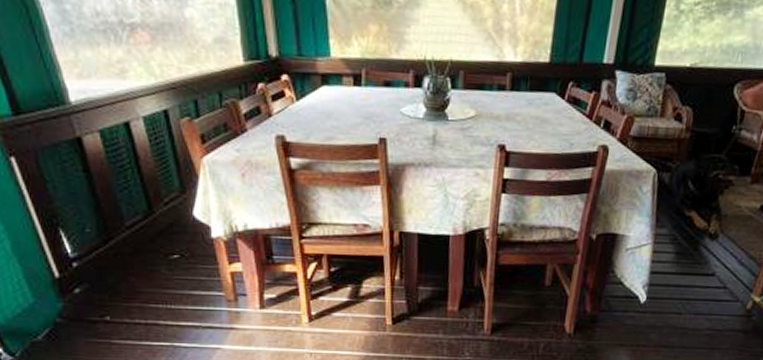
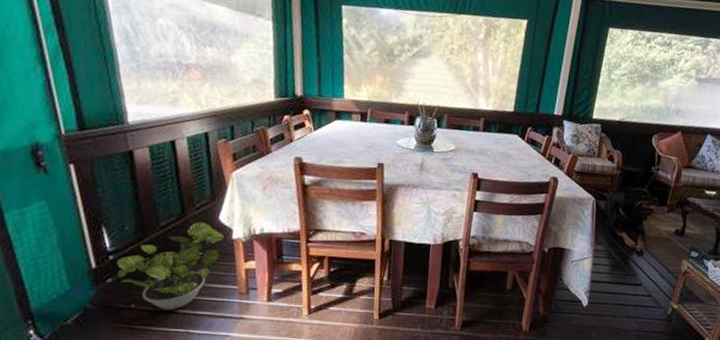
potted plant: none [81,219,202,322] -> present [116,222,224,310]

